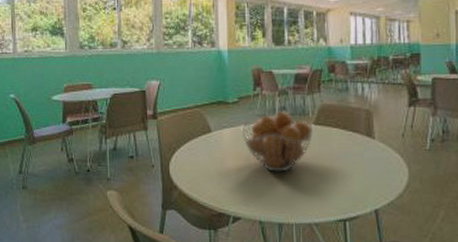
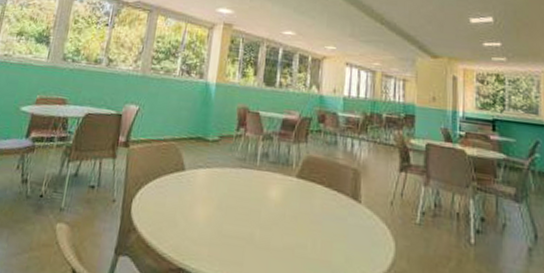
fruit basket: present [241,111,314,172] -> none [217,157,297,228]

